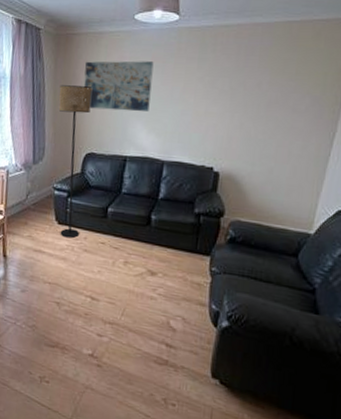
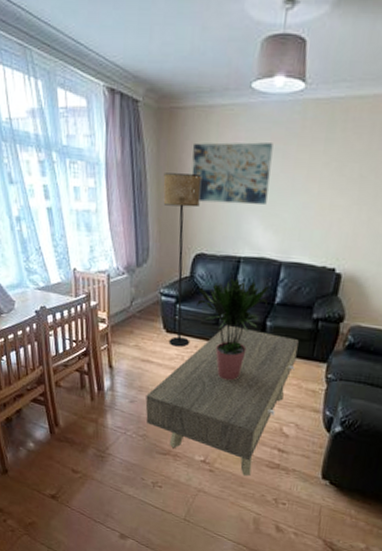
coffee table: none [35,217,182,373] -> present [145,324,299,476]
potted plant: none [86,175,153,272] -> present [197,278,269,381]

